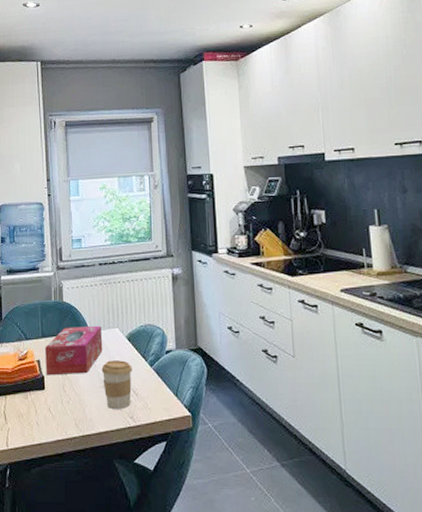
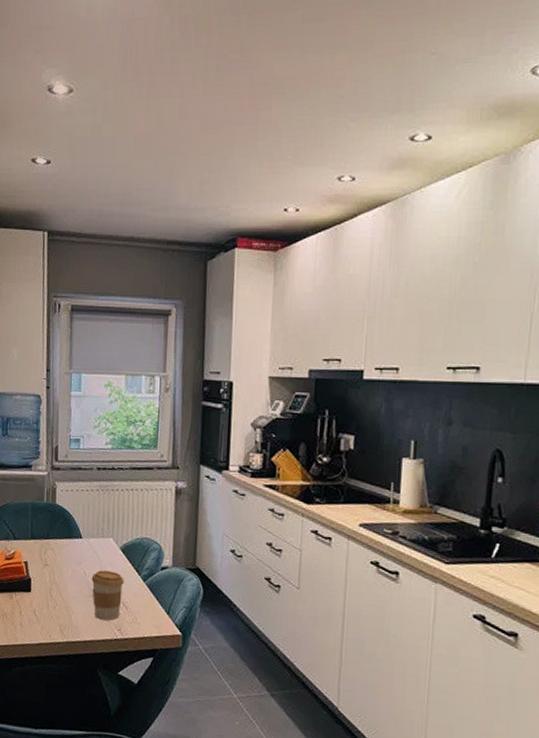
tissue box: present [45,325,103,376] -> none [33,531,95,581]

